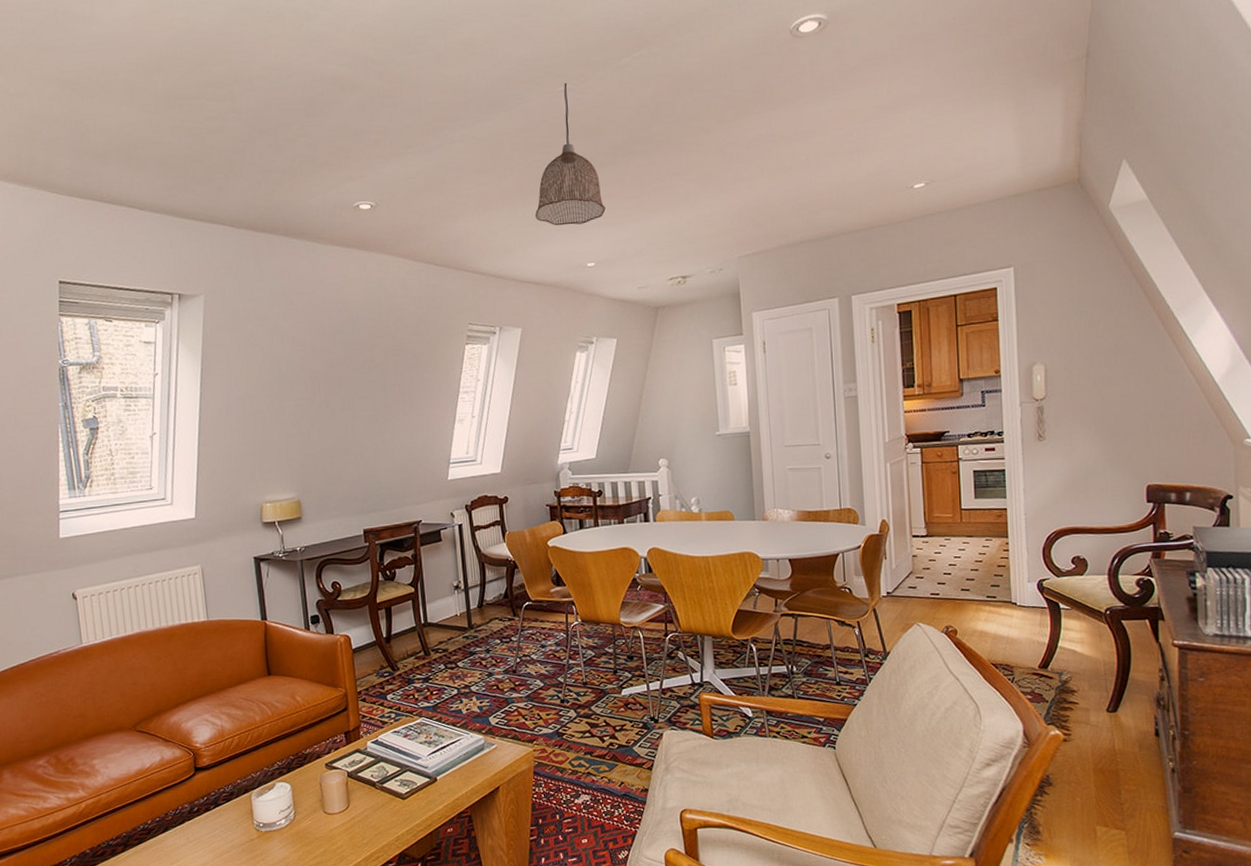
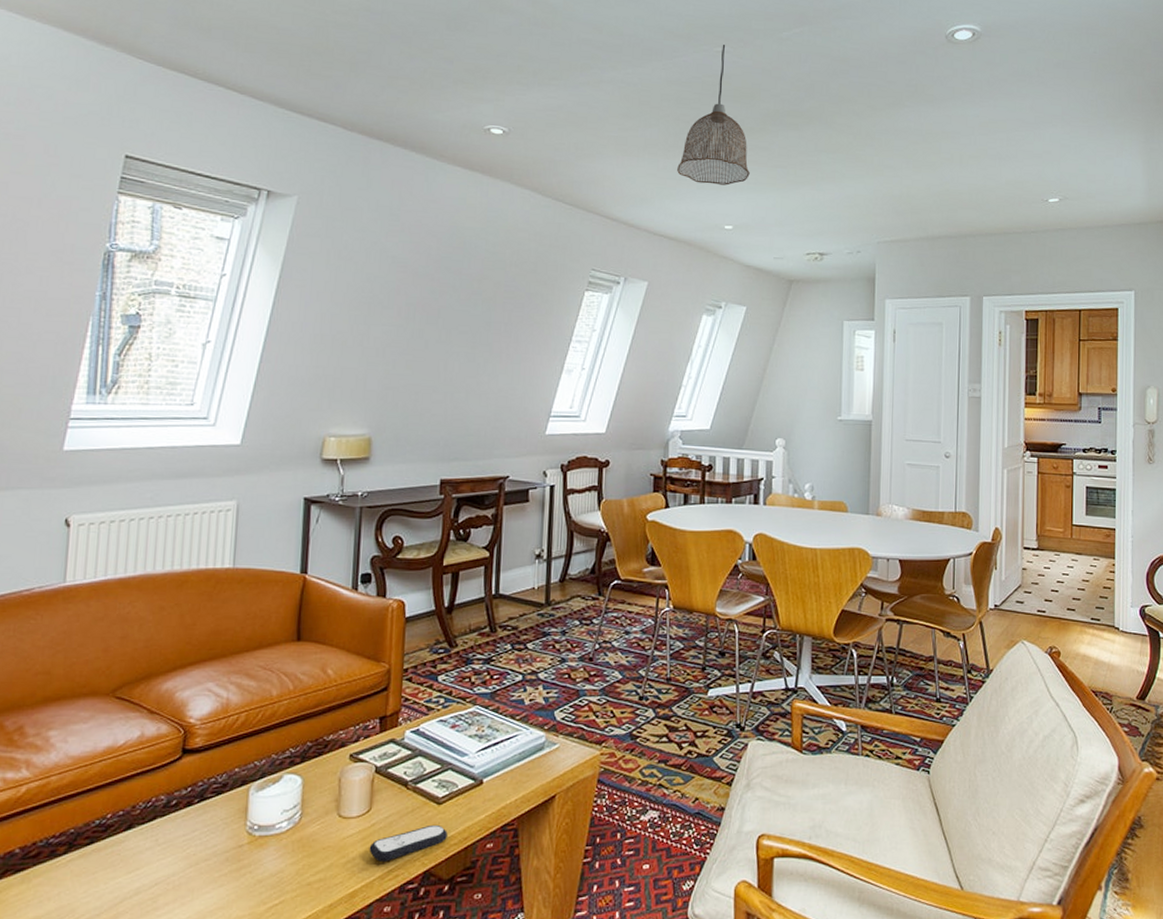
remote control: none [352,815,414,847] -> present [369,824,448,862]

